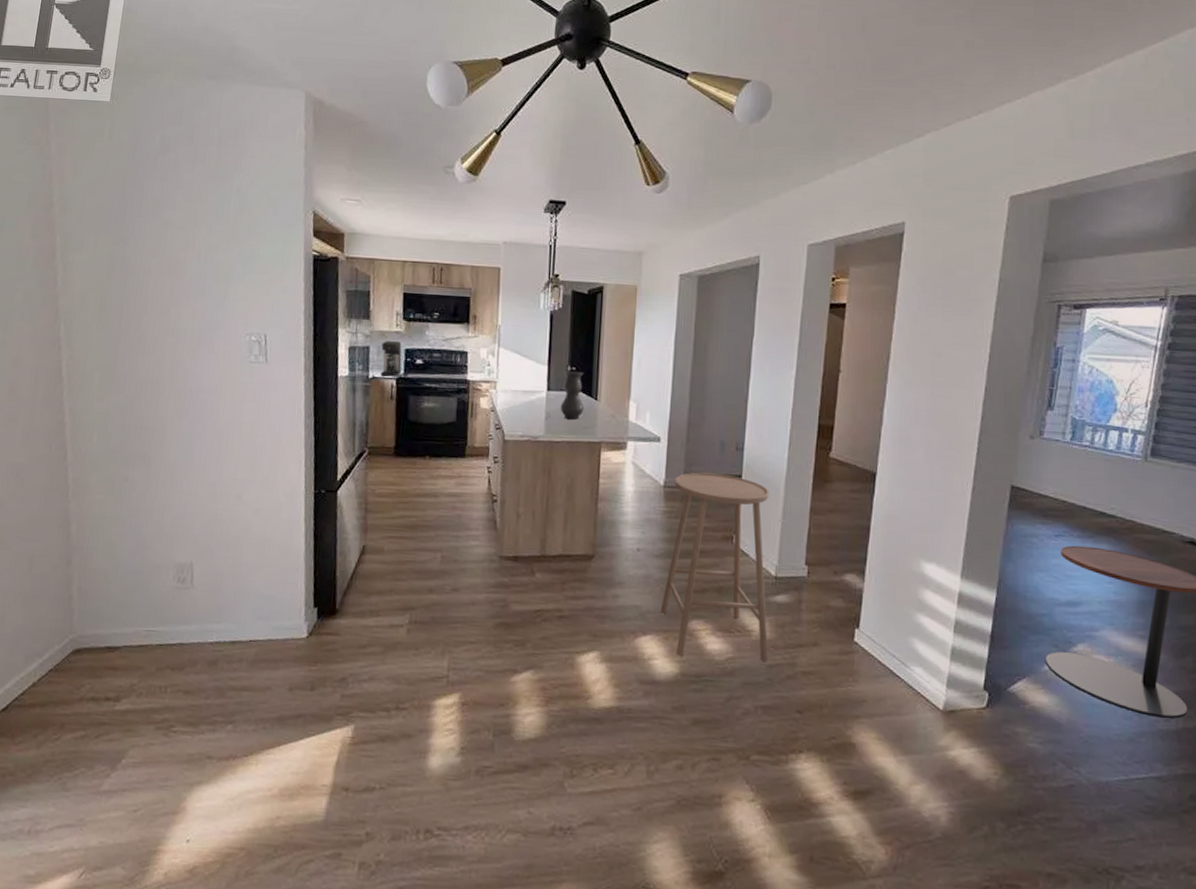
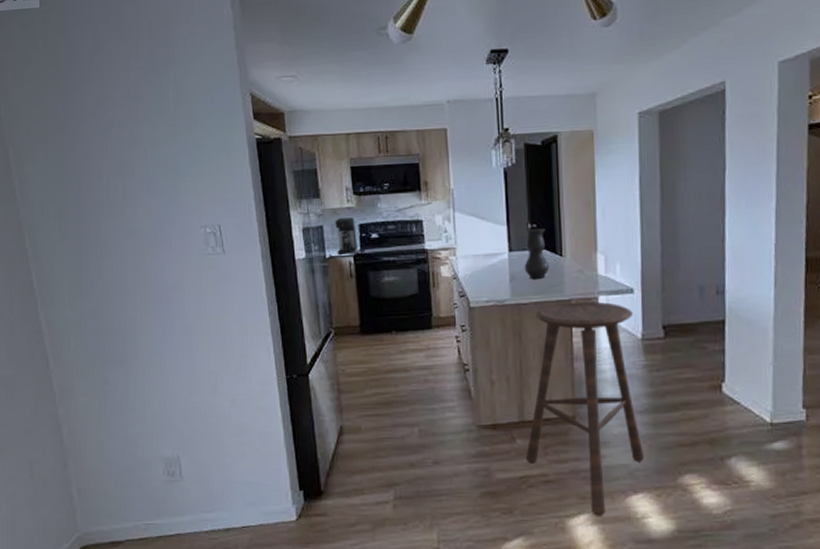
bar stool: none [542,444,659,655] -> present [525,301,645,516]
stool: present [660,472,769,661] -> none [650,320,771,512]

